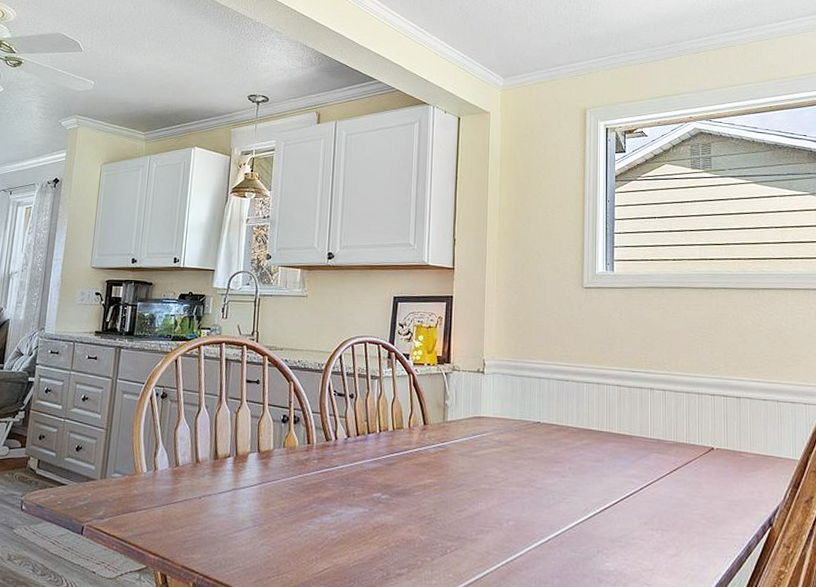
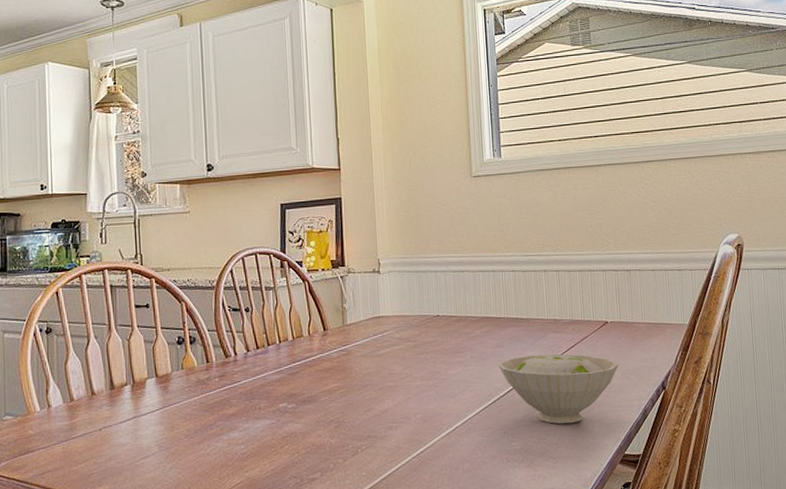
bowl: none [596,473,724,551] -> present [498,353,619,424]

